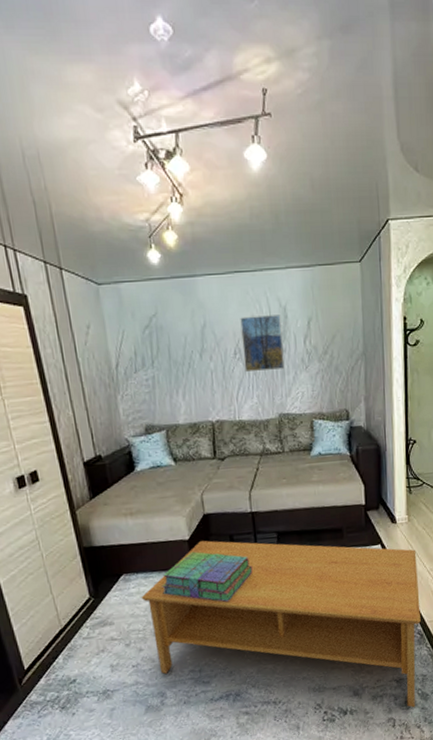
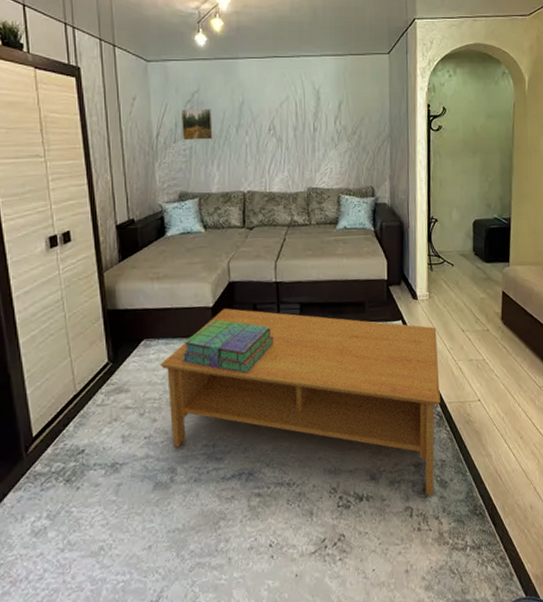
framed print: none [138,334,176,370] -> present [180,109,213,141]
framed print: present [240,315,285,371] -> none [276,97,315,147]

